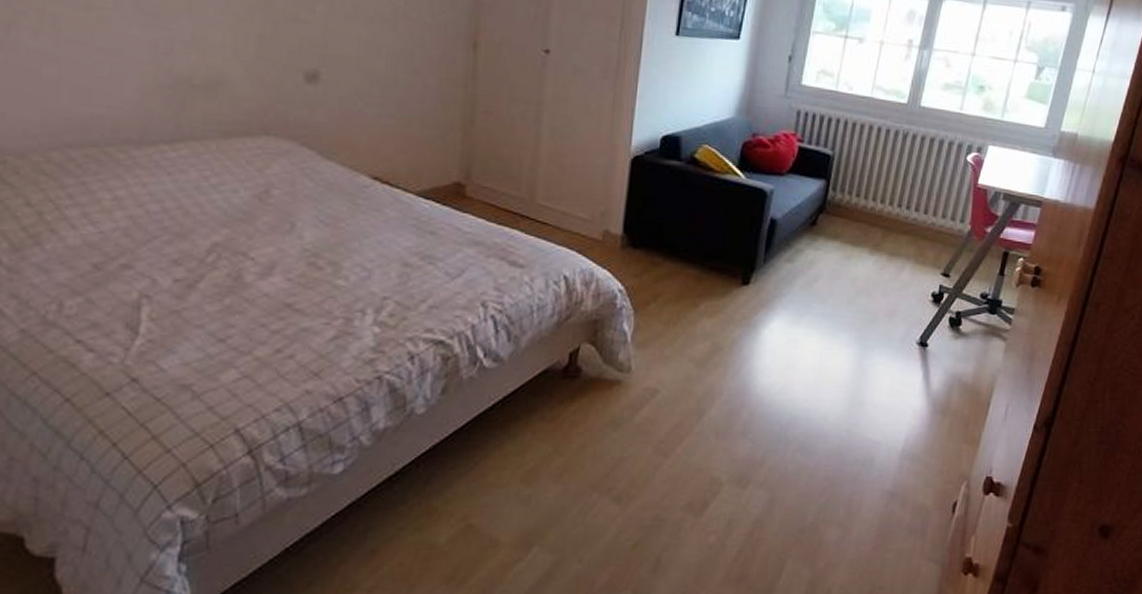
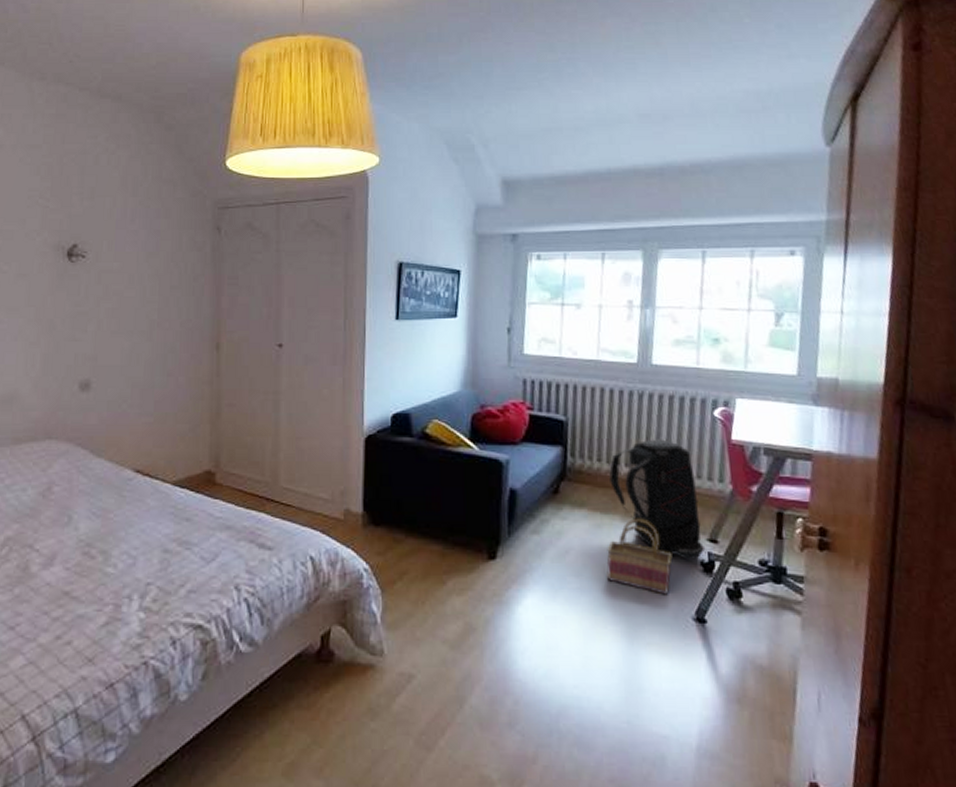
basket: none [849,251,909,322] -> present [606,518,673,595]
backpack: none [864,178,941,291] -> present [609,439,708,560]

